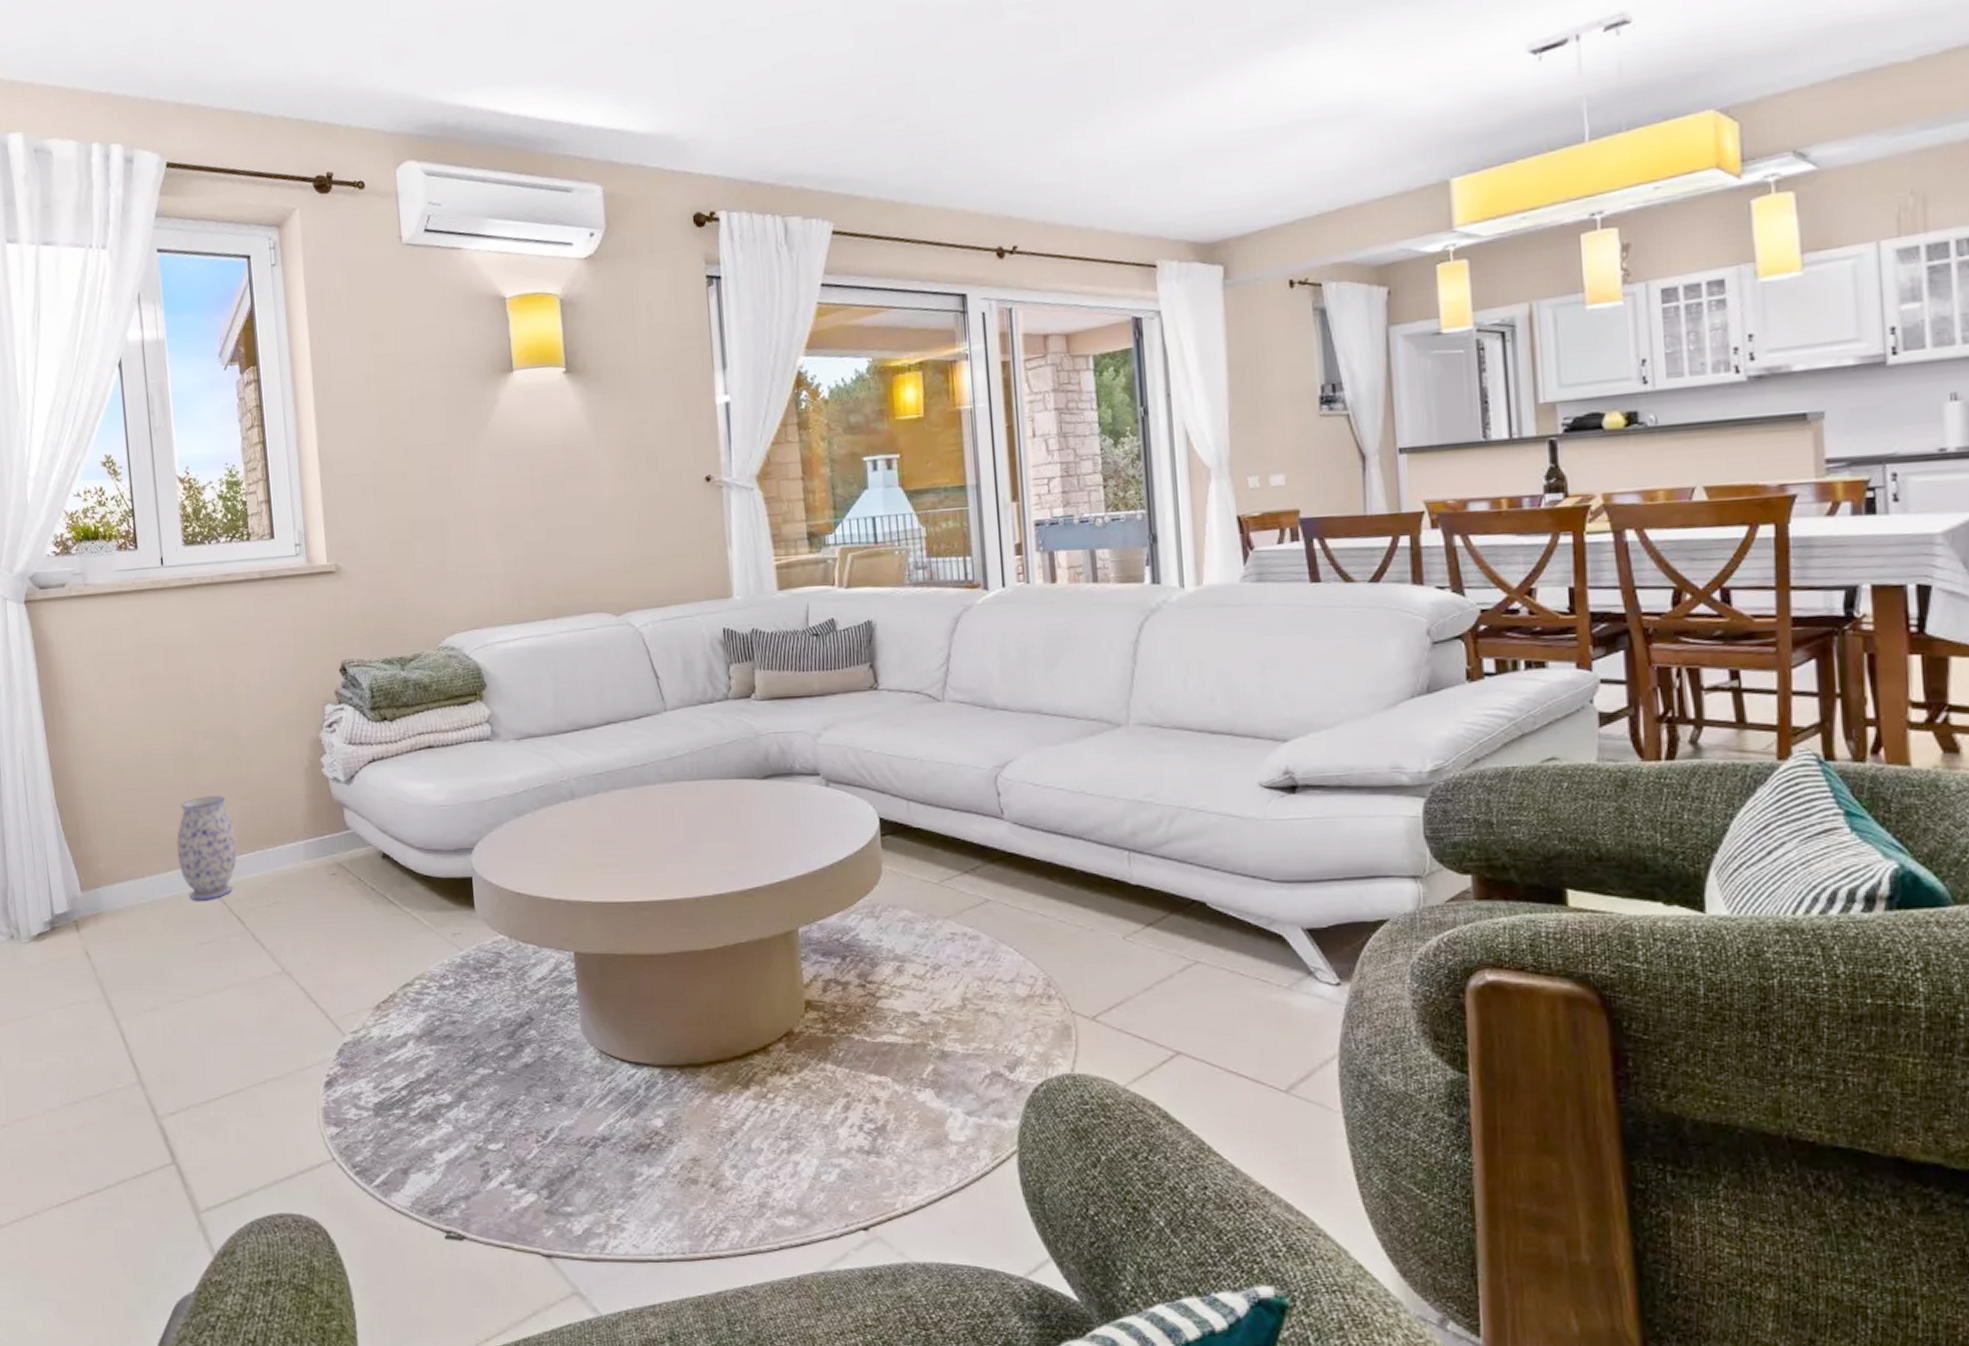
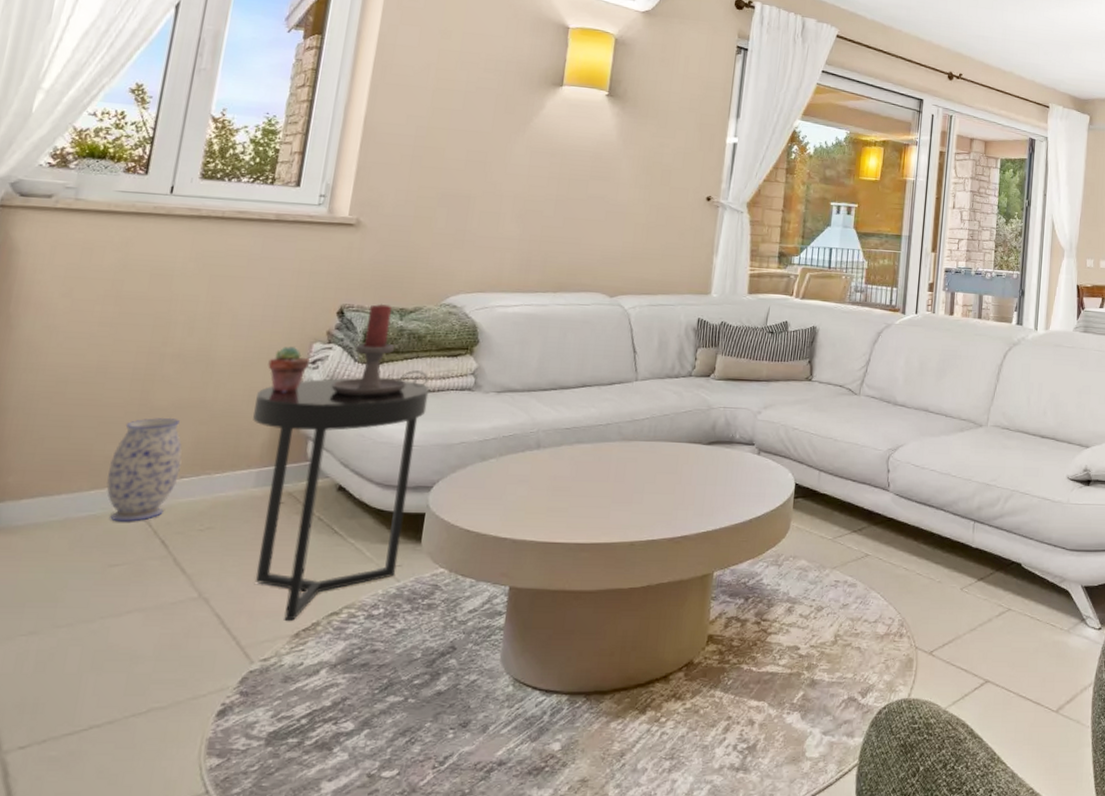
side table: none [286,735,457,993] -> present [253,378,429,621]
potted succulent: none [288,711,326,760] -> present [268,346,310,392]
candle holder: none [351,654,444,757] -> present [331,303,429,396]

